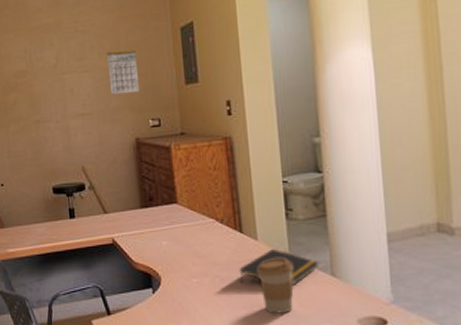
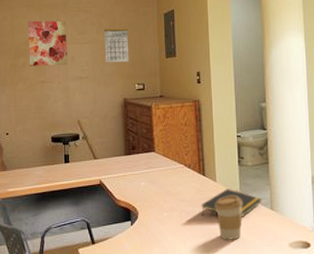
wall art: none [16,45,65,103] -> present [27,20,67,66]

